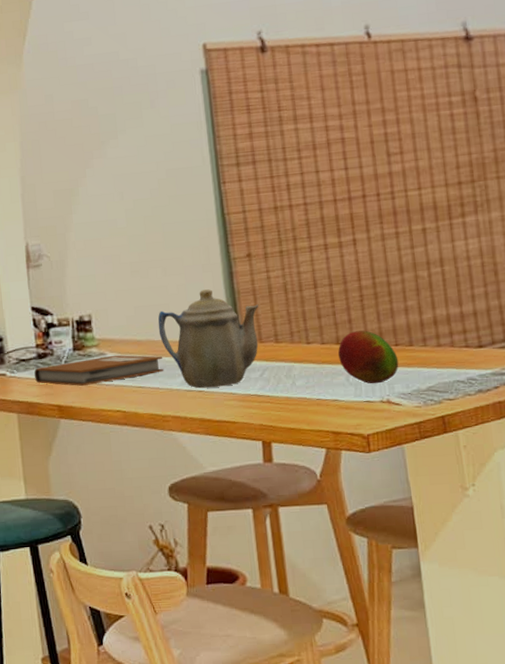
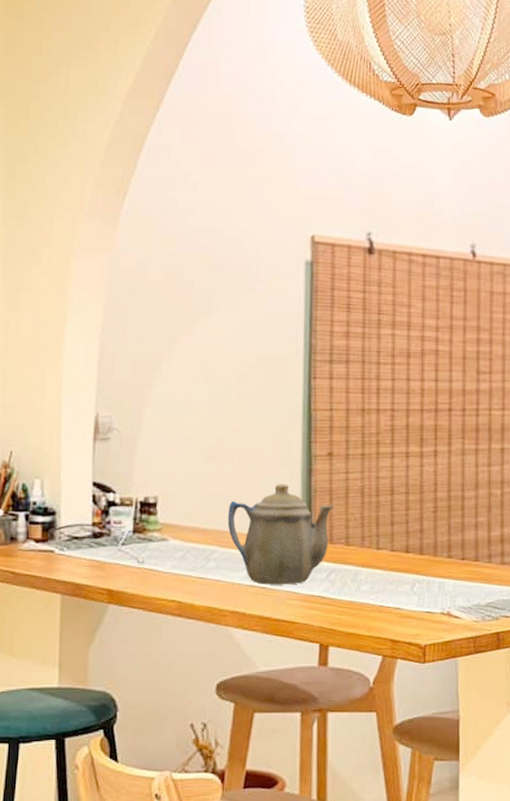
notebook: present [34,355,164,387] -> none [86,542,228,572]
fruit: present [338,330,399,384] -> none [406,541,463,596]

